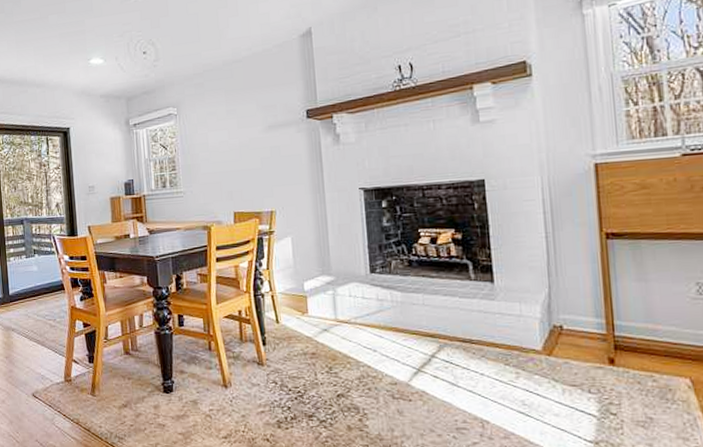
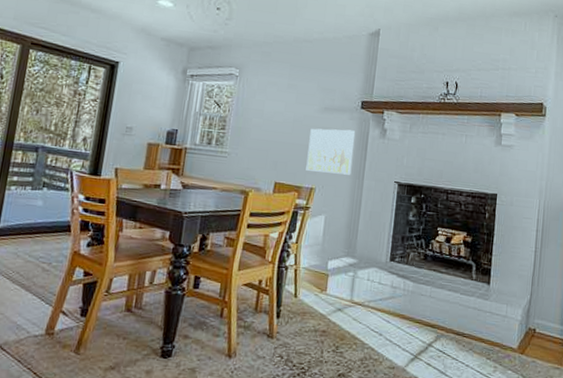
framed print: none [259,143,310,195] -> present [306,128,356,175]

